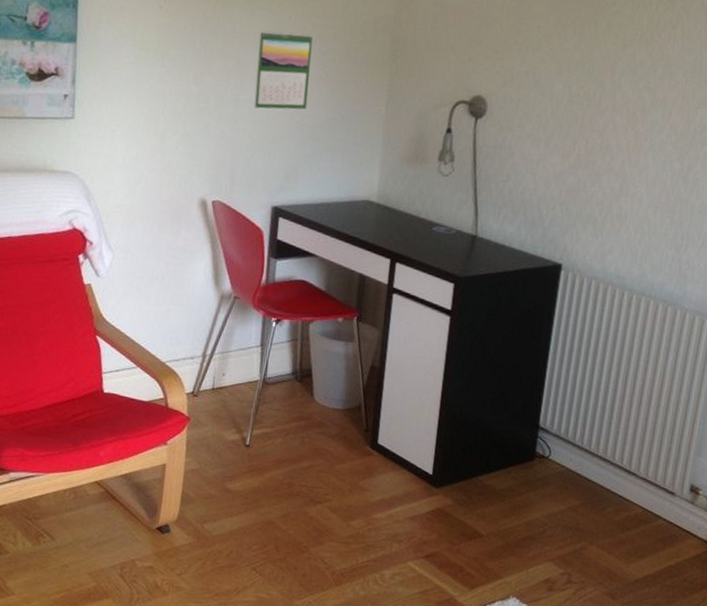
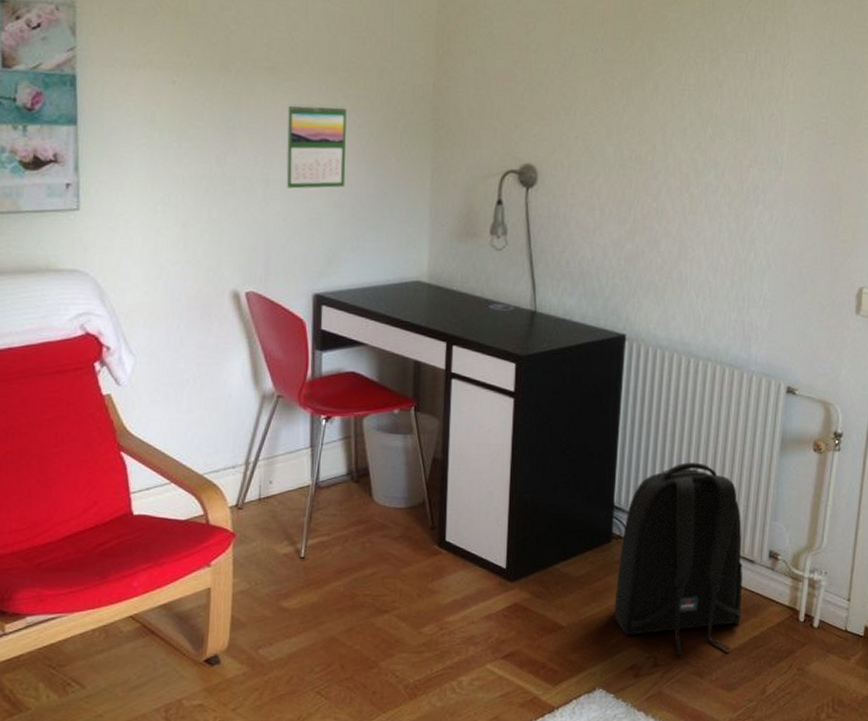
backpack: none [532,391,665,577] -> present [614,462,743,656]

